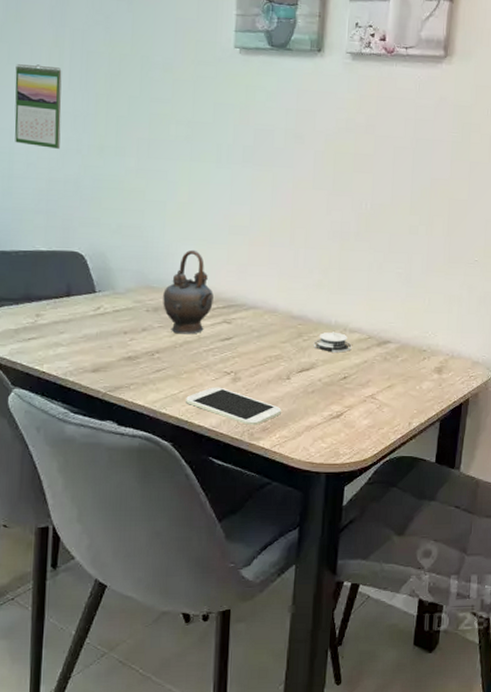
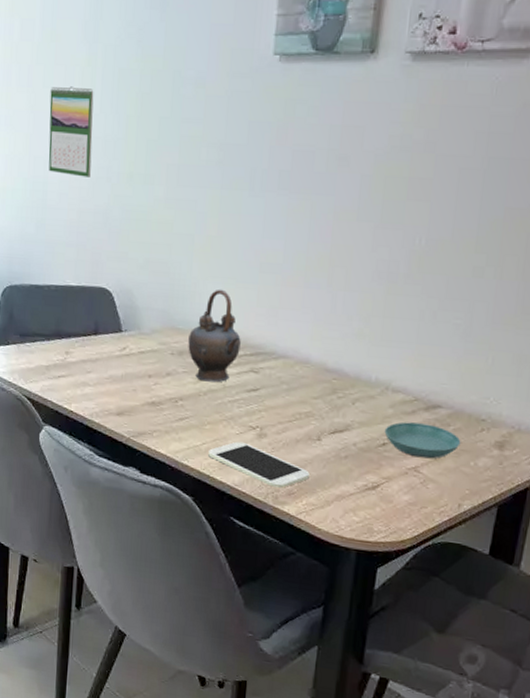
architectural model: present [313,331,352,353] -> none [349,389,394,415]
saucer: none [345,357,408,387] -> present [384,422,461,459]

